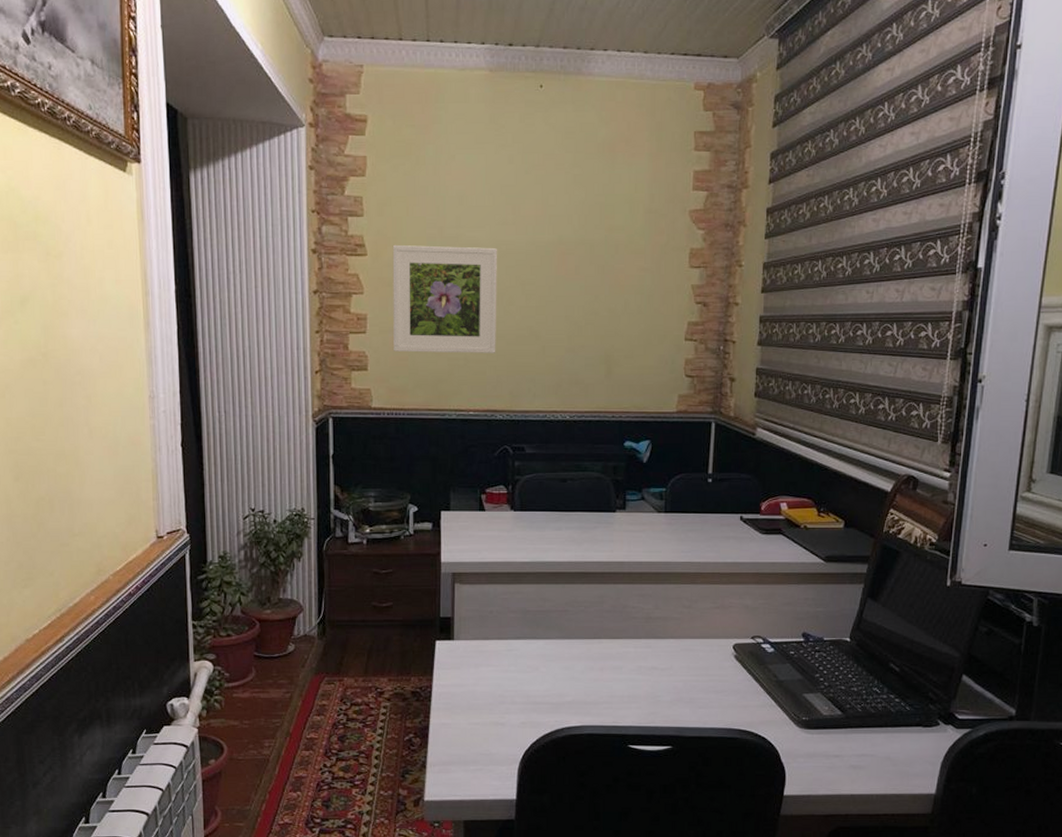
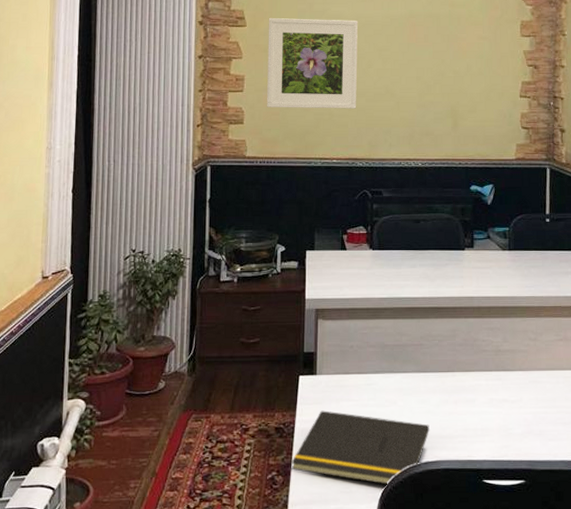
notepad: none [429,675,573,748] -> present [291,410,430,485]

